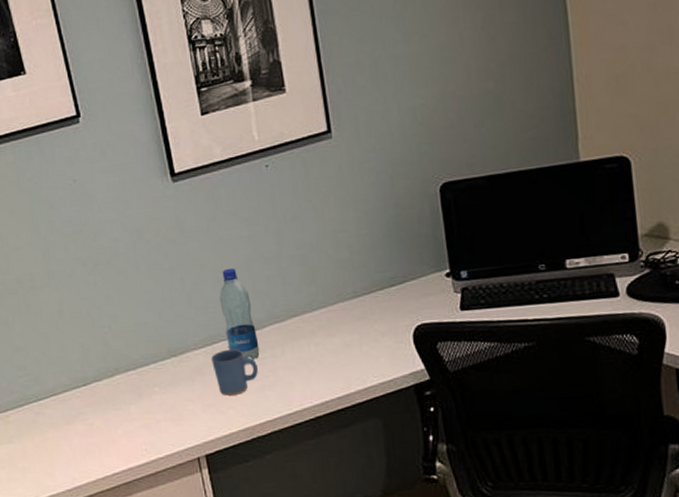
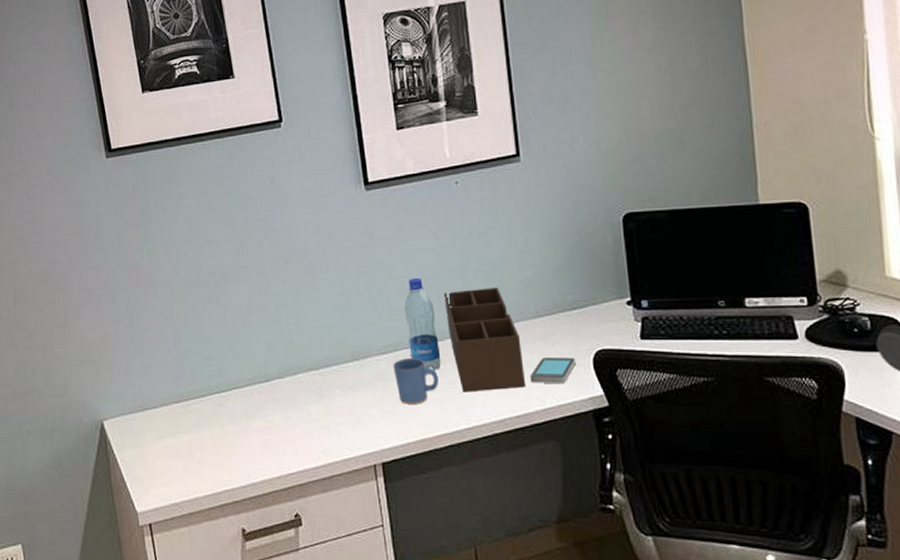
desk organizer: none [259,271,347,379] -> present [444,287,526,392]
smartphone: none [350,335,396,364] -> present [530,358,576,383]

